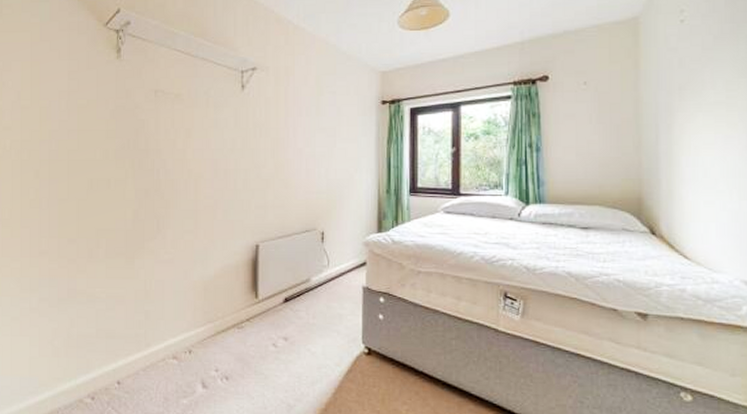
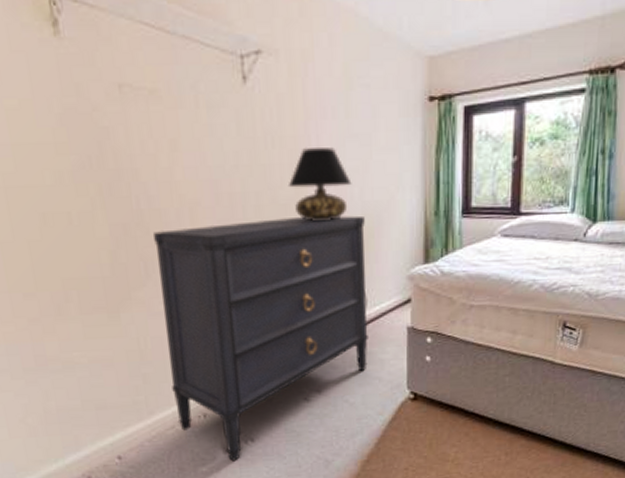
dresser: none [167,189,329,397] -> present [153,215,368,462]
table lamp: none [269,136,320,193] -> present [287,147,352,221]

